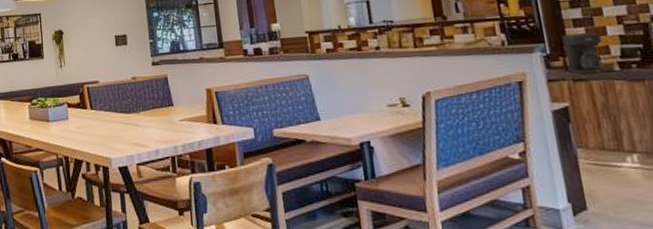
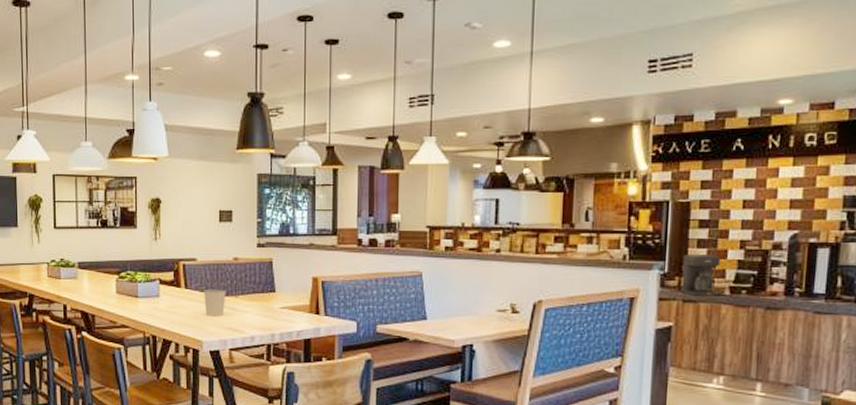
dixie cup: none [108,107,129,134] -> present [204,288,226,317]

